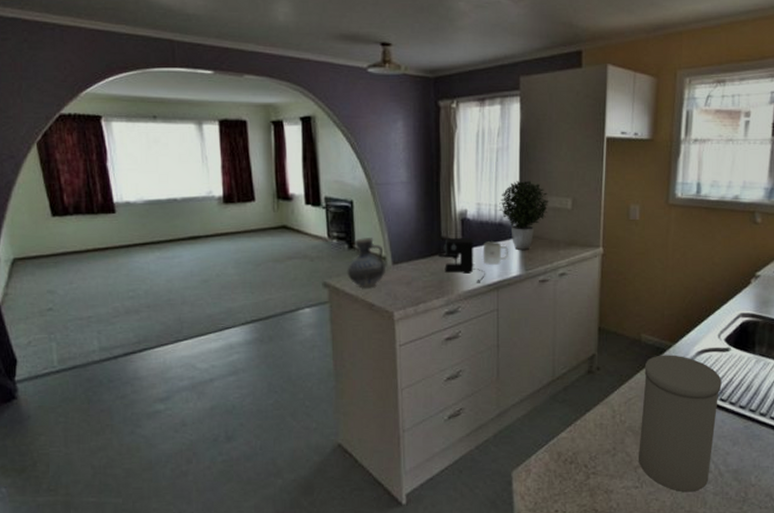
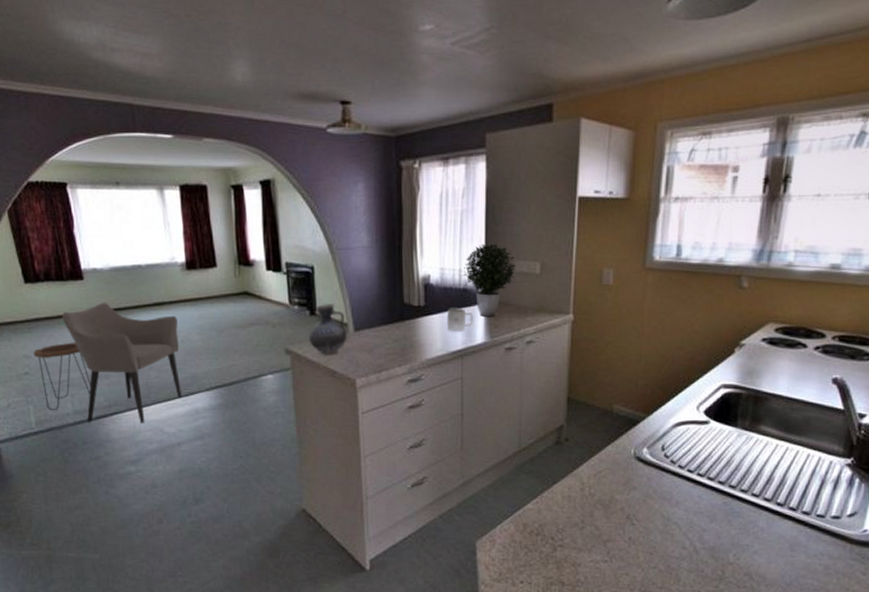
side table: none [58,276,119,348] -> present [33,342,91,411]
armchair: none [91,236,215,359] -> present [62,302,182,423]
coffee maker: present [437,238,486,283] -> none [399,304,450,351]
canister: present [639,354,722,492] -> none [608,427,699,569]

